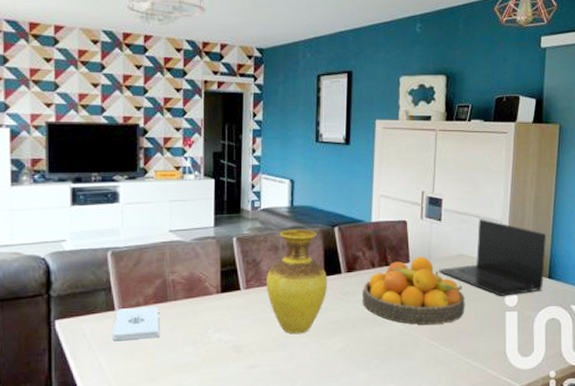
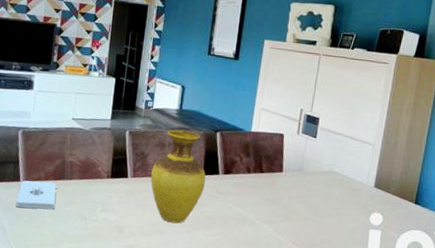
fruit bowl: present [362,257,465,326] -> none [235,168,332,233]
laptop: present [439,219,546,296] -> none [309,140,417,215]

